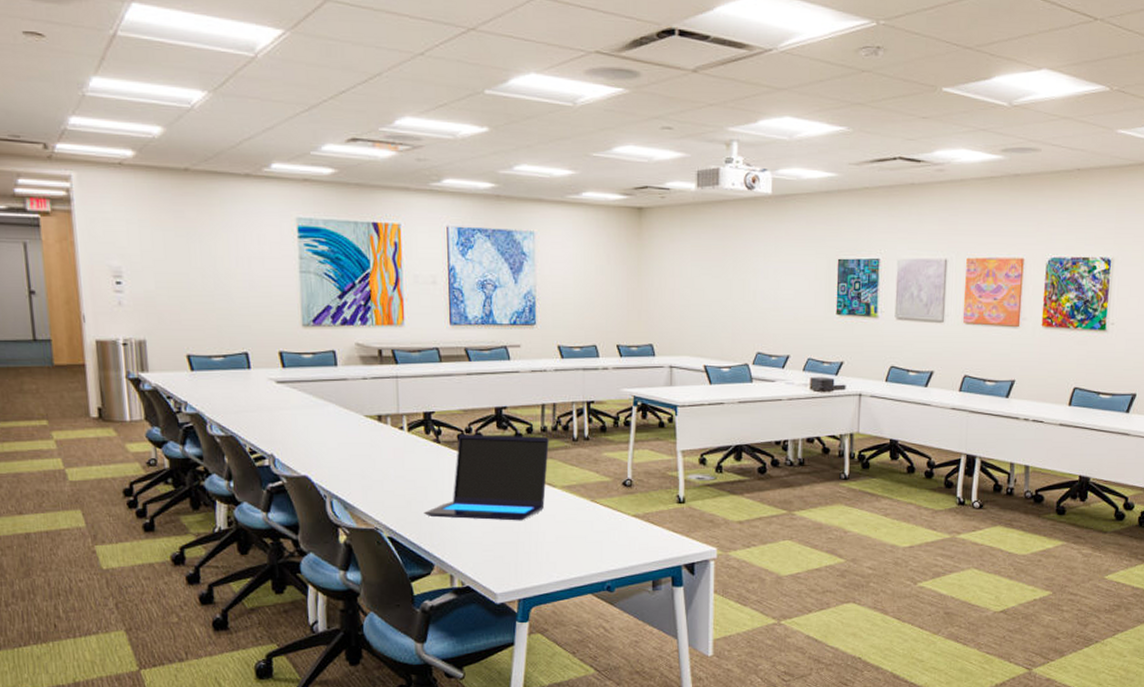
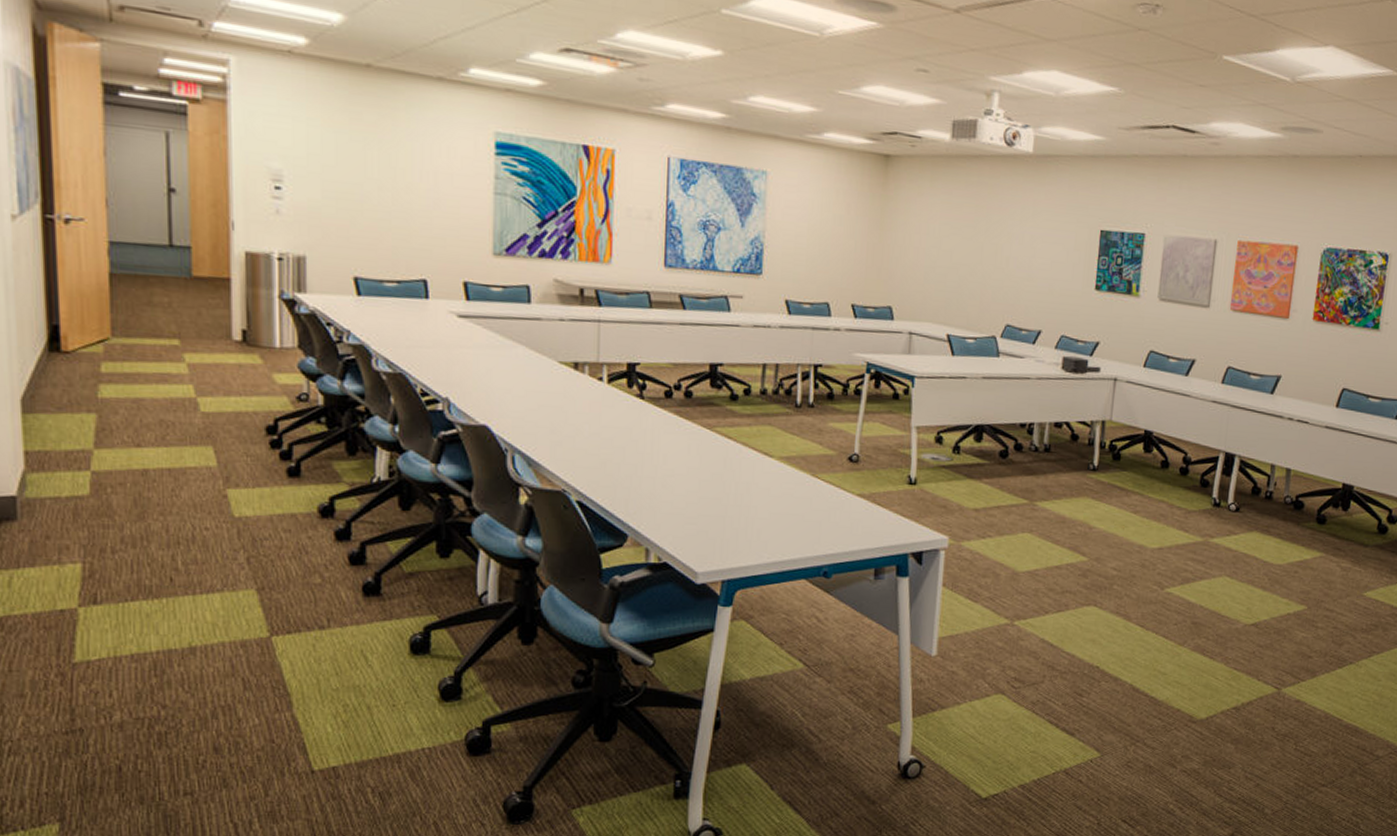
laptop: present [424,433,549,521] -> none [620,389,768,493]

